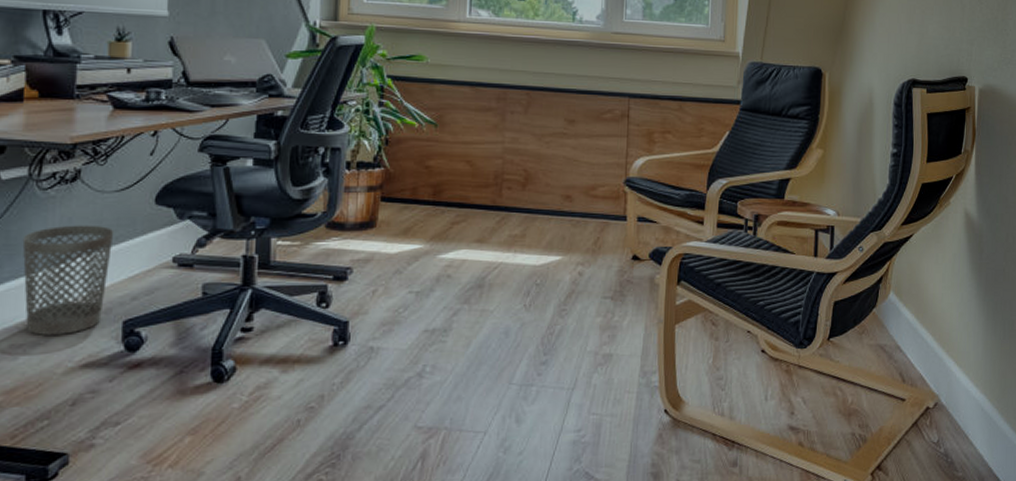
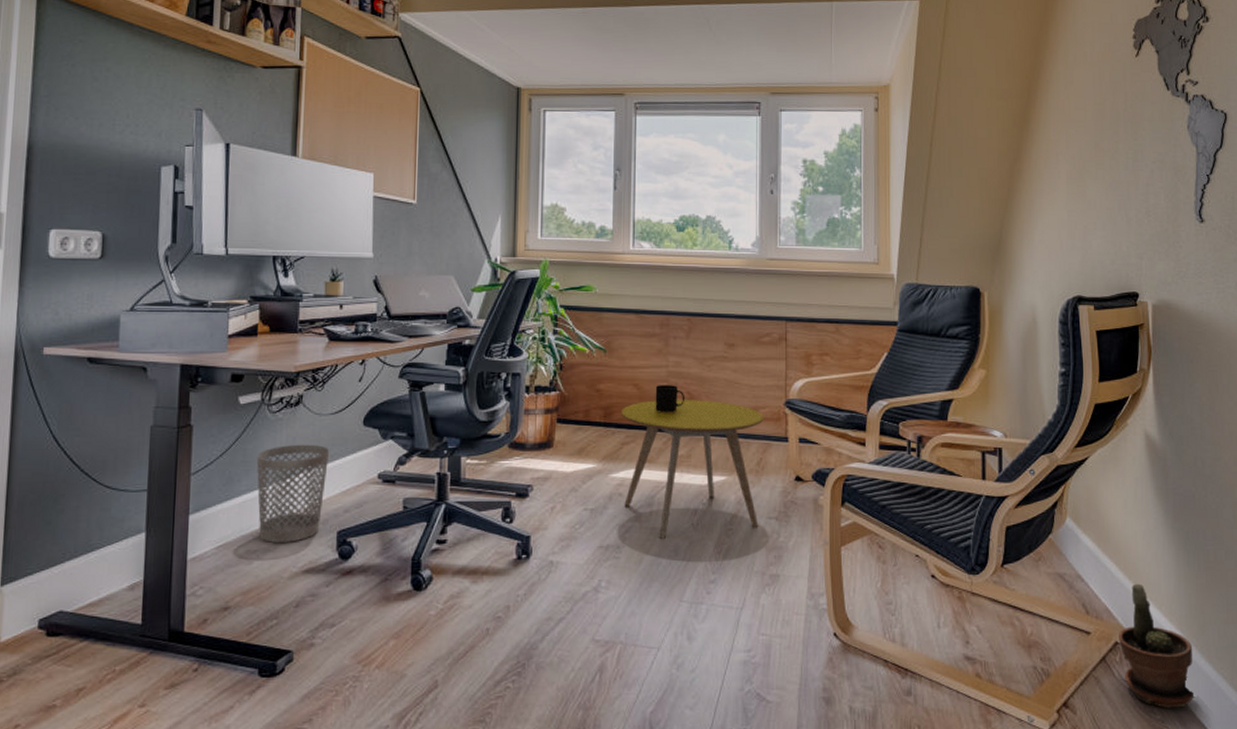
side table: none [452,177,603,321] -> present [621,400,764,539]
mug: none [488,161,520,190] -> present [655,384,684,412]
potted plant: none [930,352,994,466] -> present [1119,583,1195,708]

